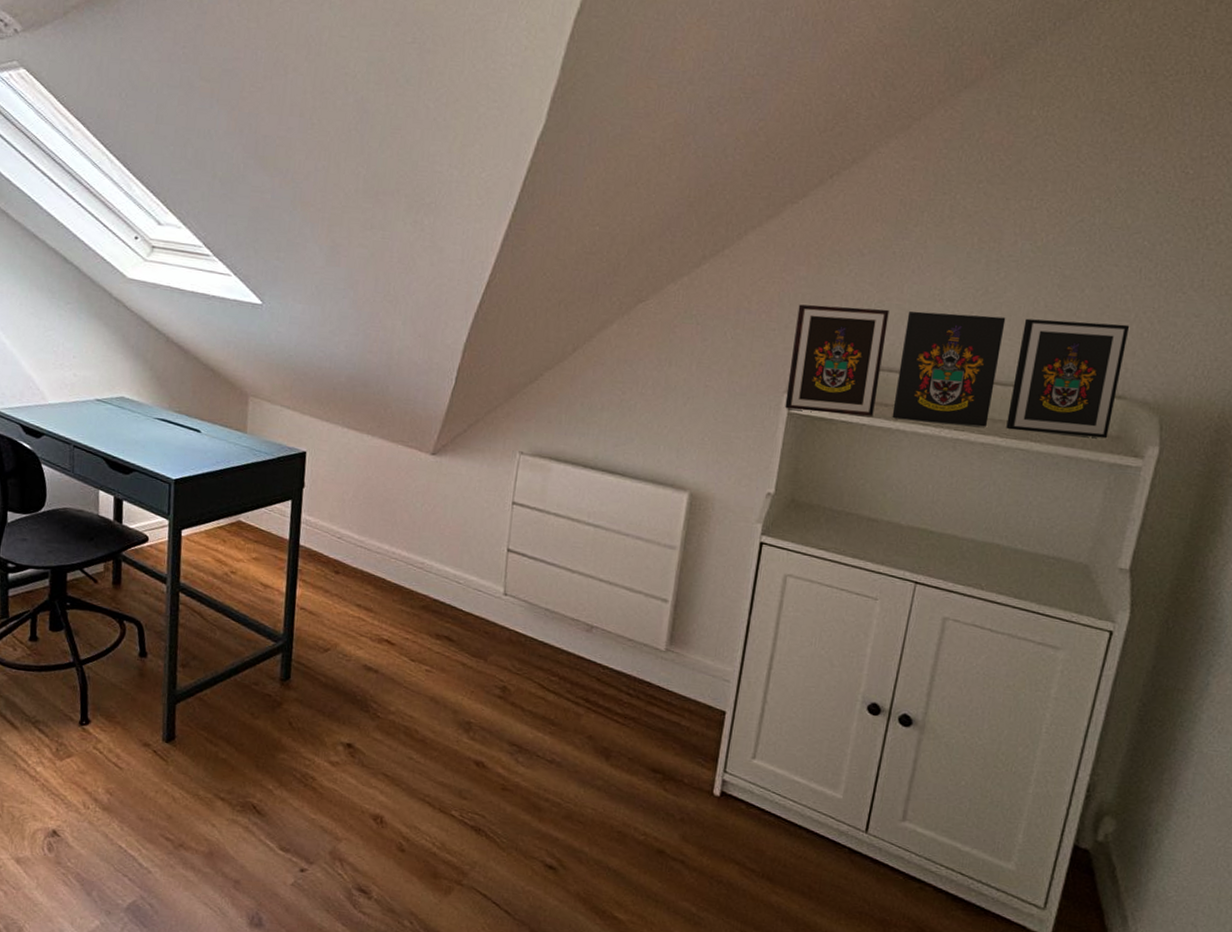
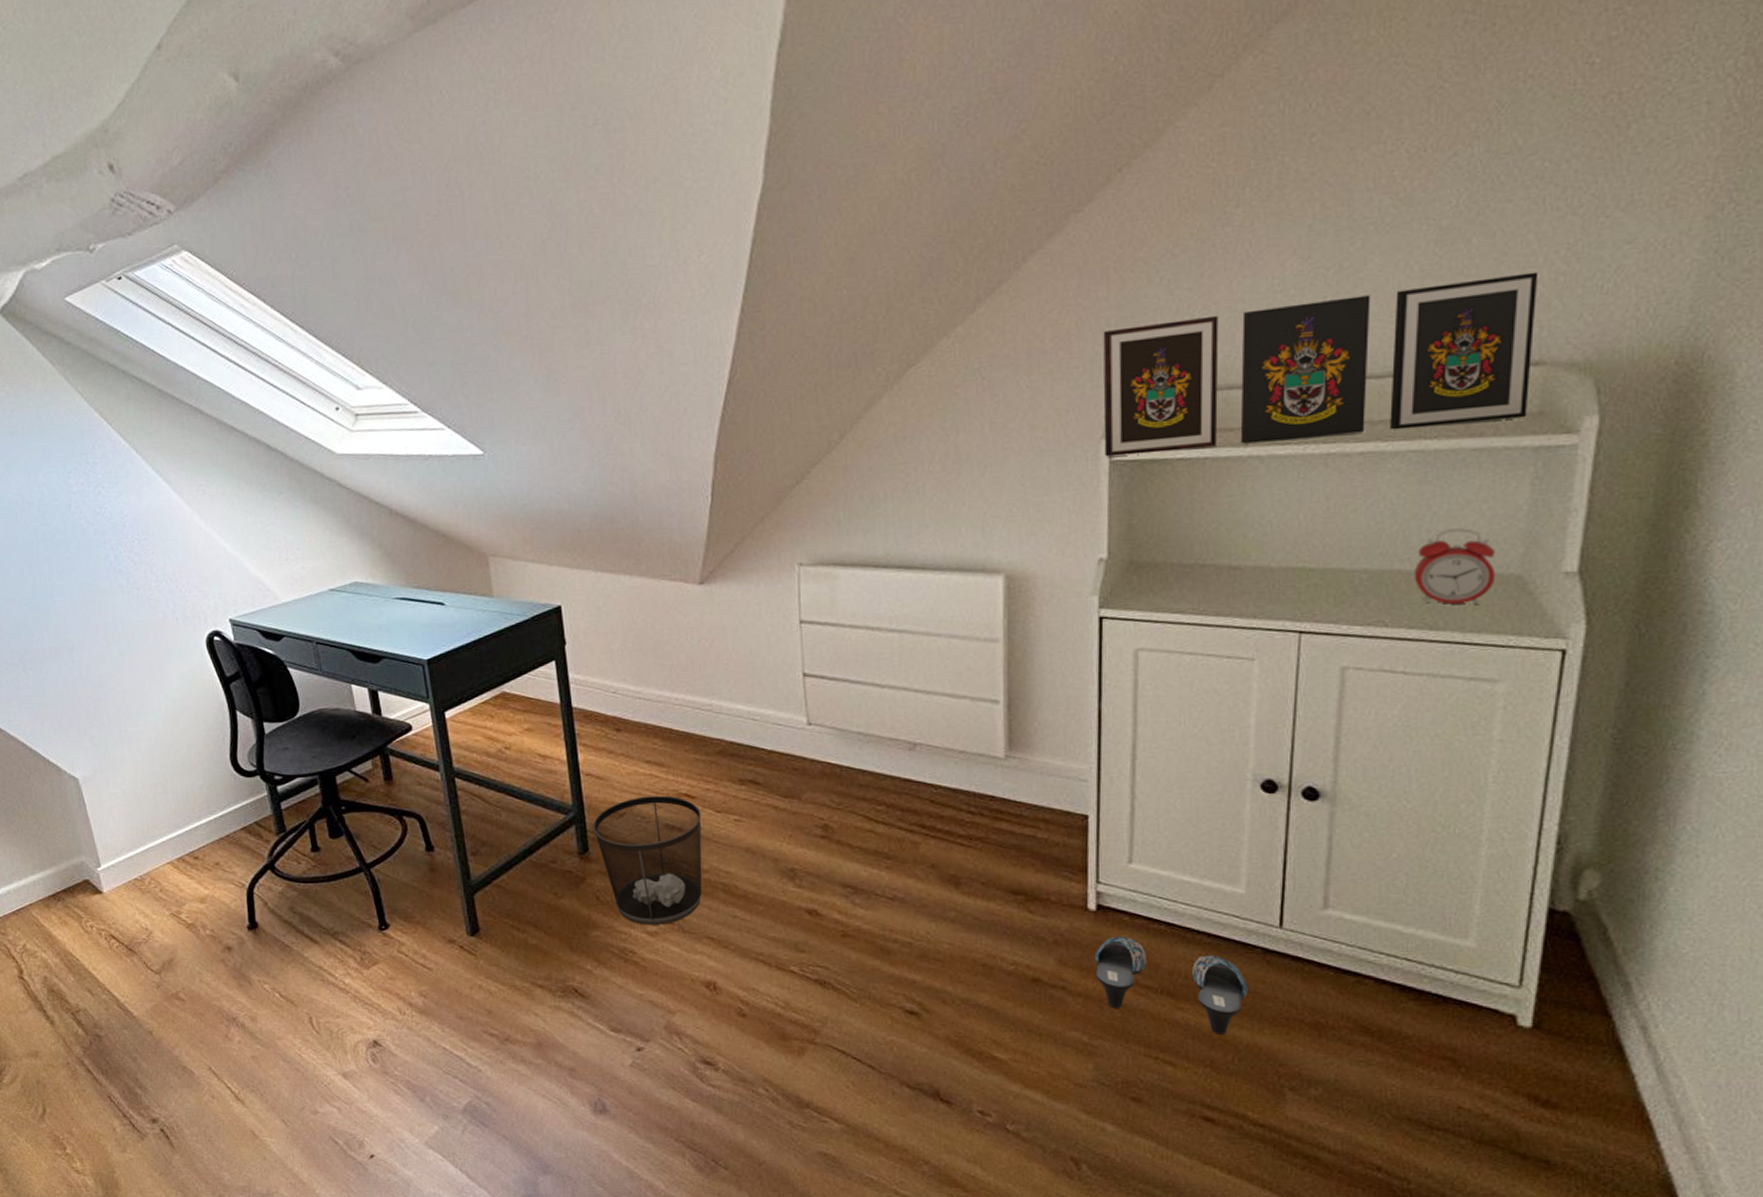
waste bin: none [297,636,398,757] -> present [592,795,703,925]
slippers: none [711,821,833,920] -> present [1094,936,1248,1034]
alarm clock: none [1008,517,1072,584] -> present [1414,528,1496,606]

